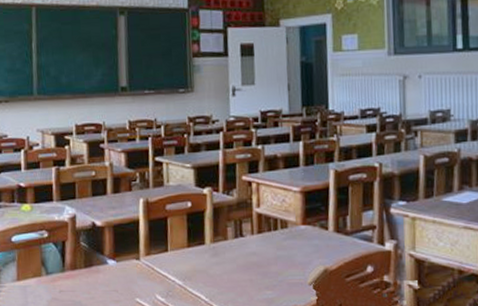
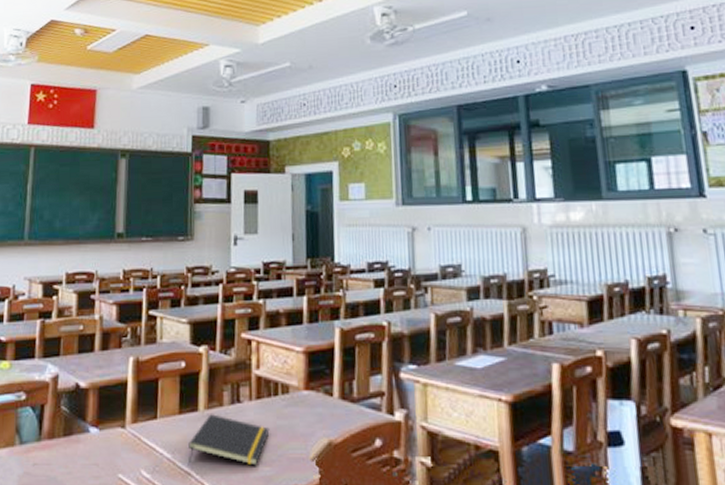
notepad: none [197,247,271,290] -> present [188,414,270,466]

